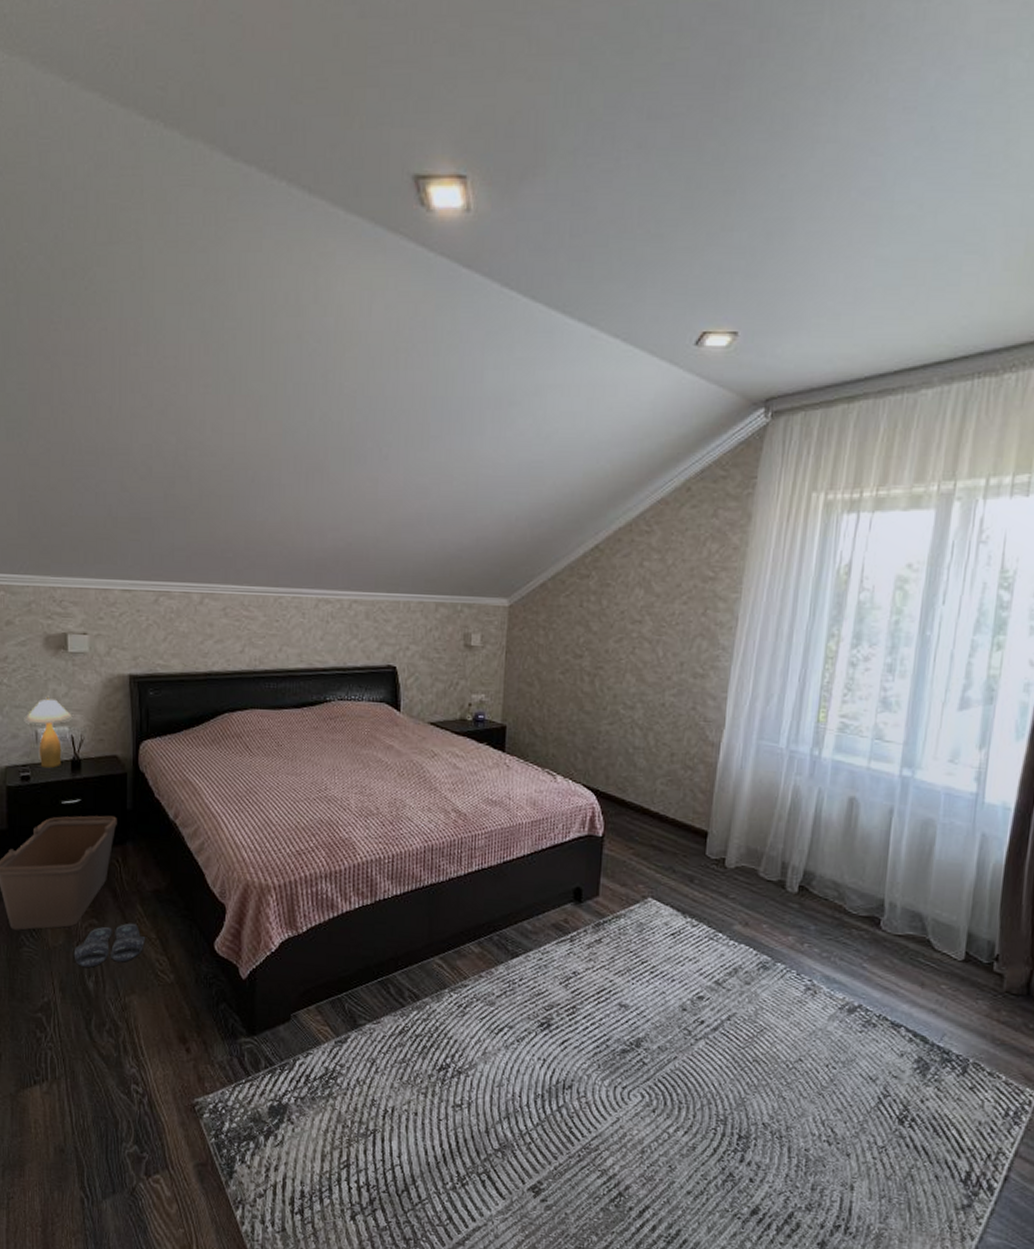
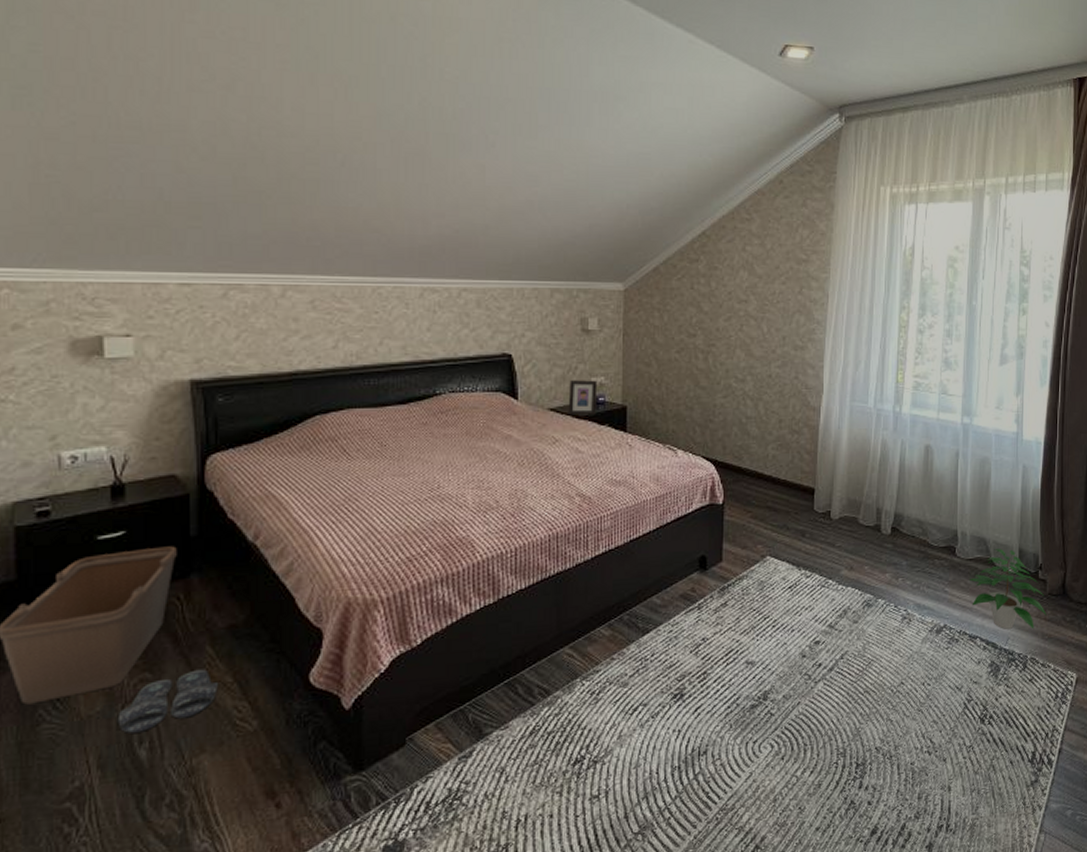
table lamp: present [24,696,72,769] -> none [40,411,112,499]
picture frame: none [447,696,478,732] -> present [568,380,598,416]
potted plant: none [896,928,1001,1030] -> present [969,549,1047,630]

